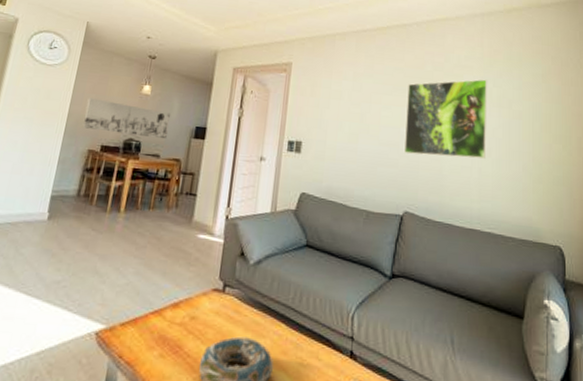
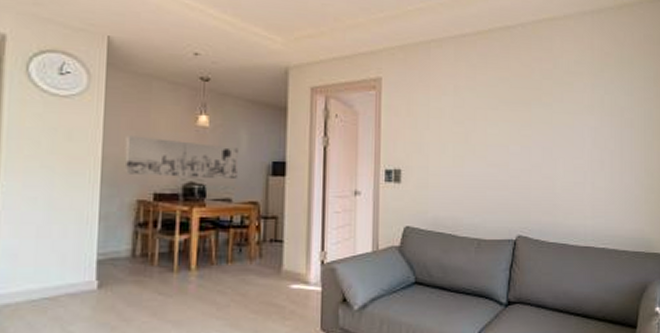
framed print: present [404,79,488,159] -> none [515,86,599,174]

